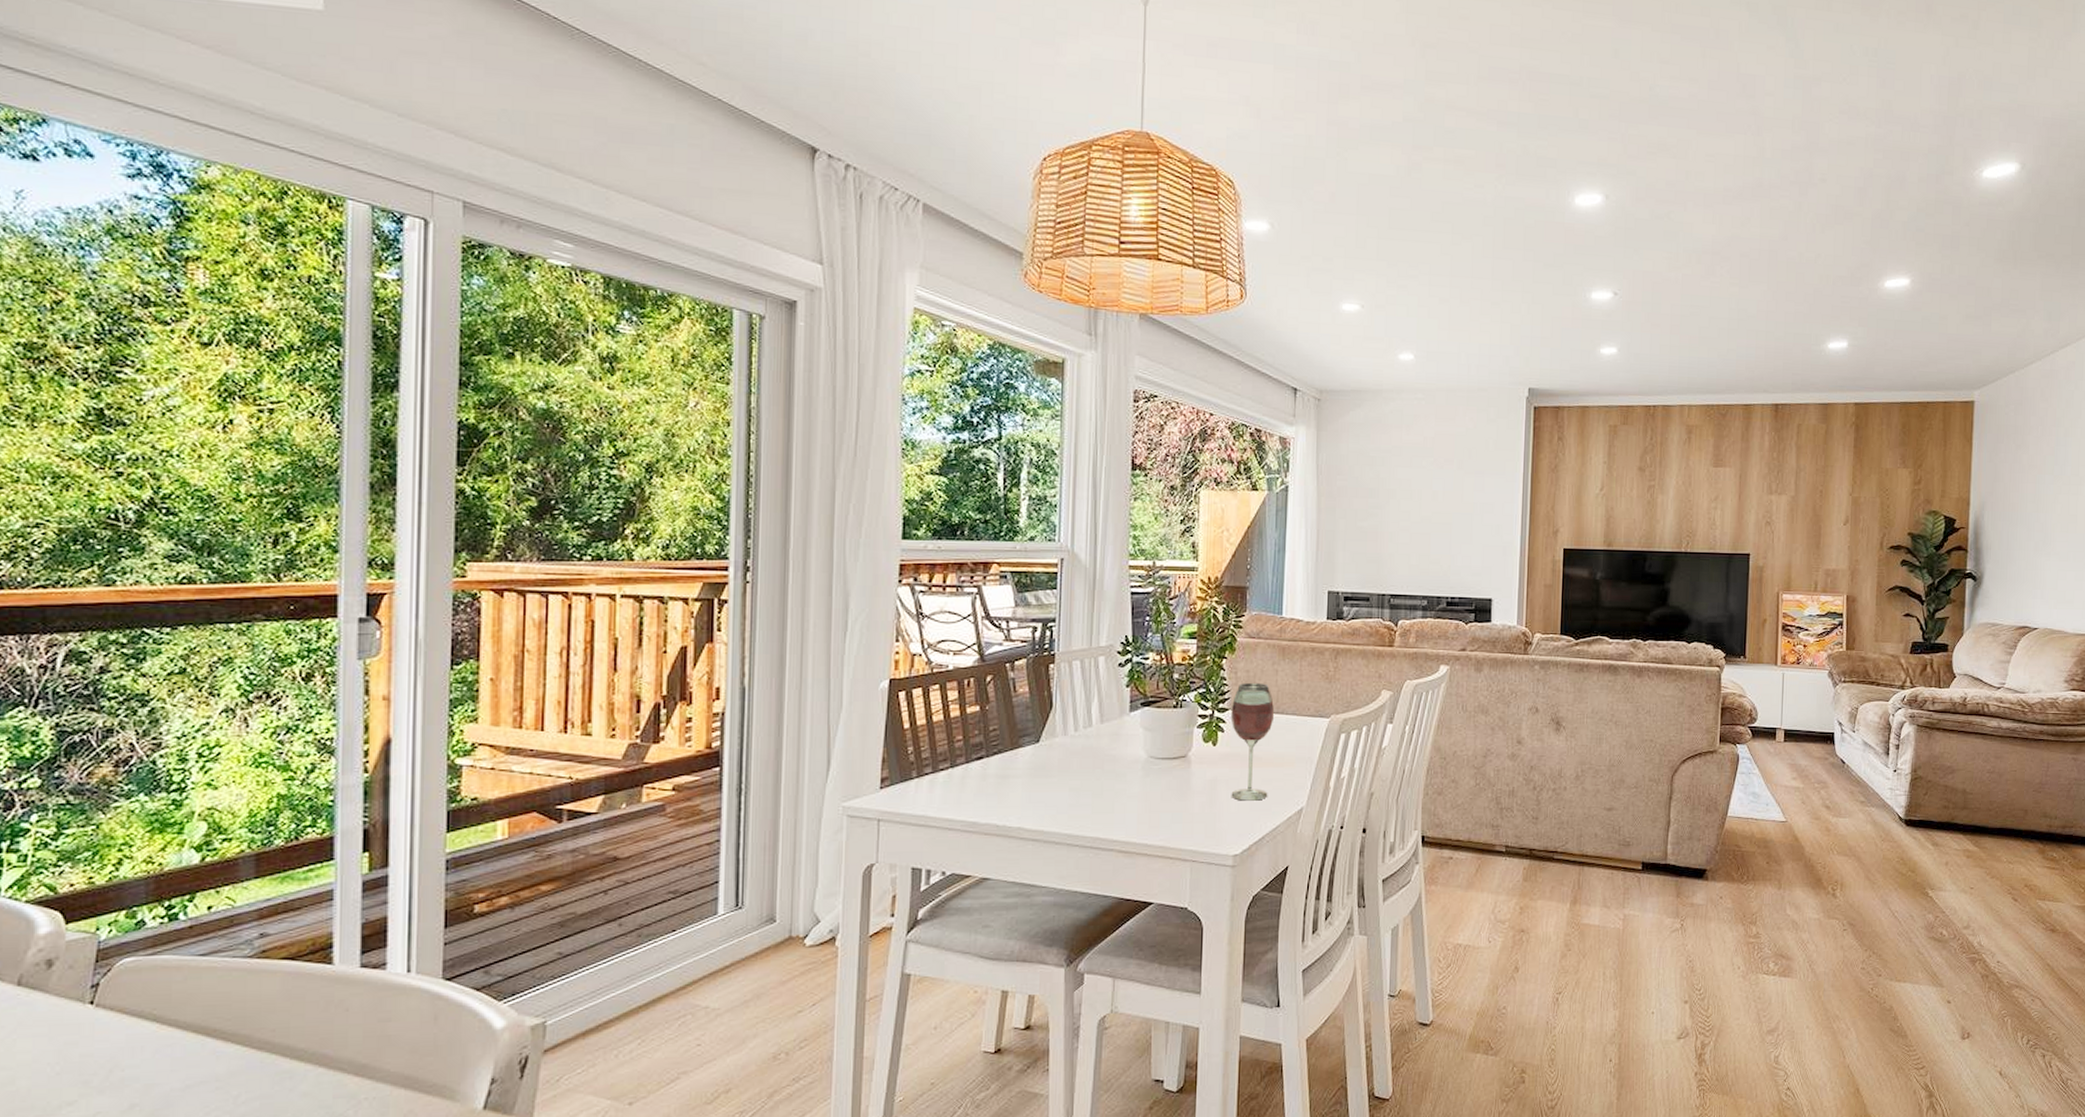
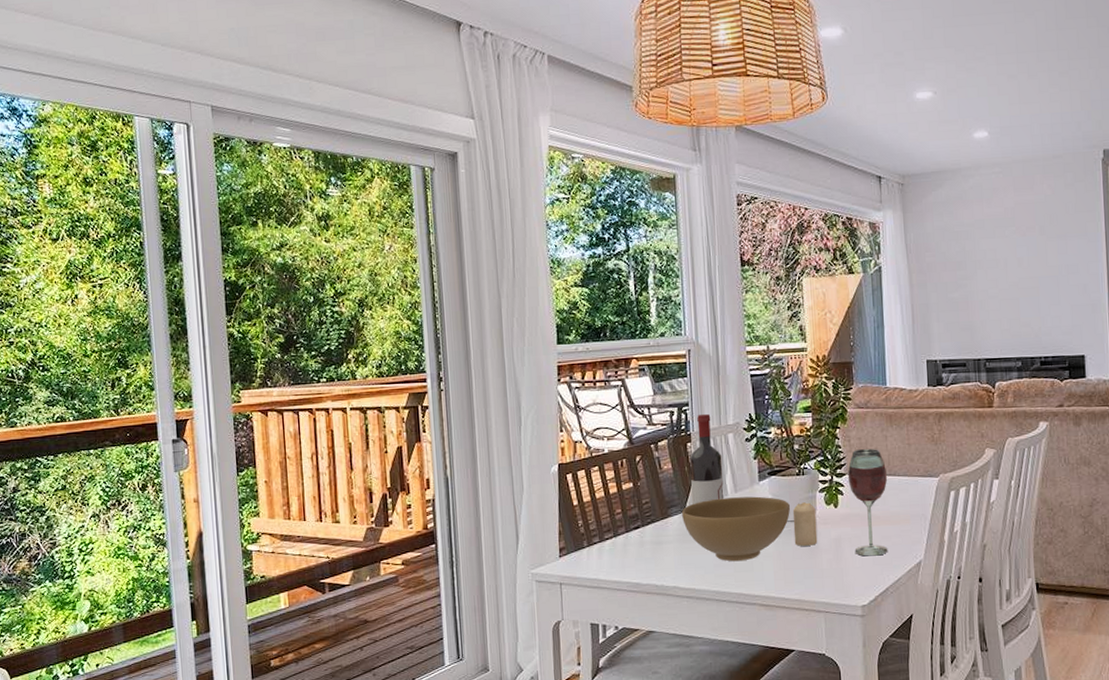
bowl: none [1036,729,1162,802] -> present [682,496,790,562]
wine bottle: none [1048,632,1089,735] -> present [690,413,724,505]
candle: none [1164,738,1192,787] -> present [792,502,818,546]

